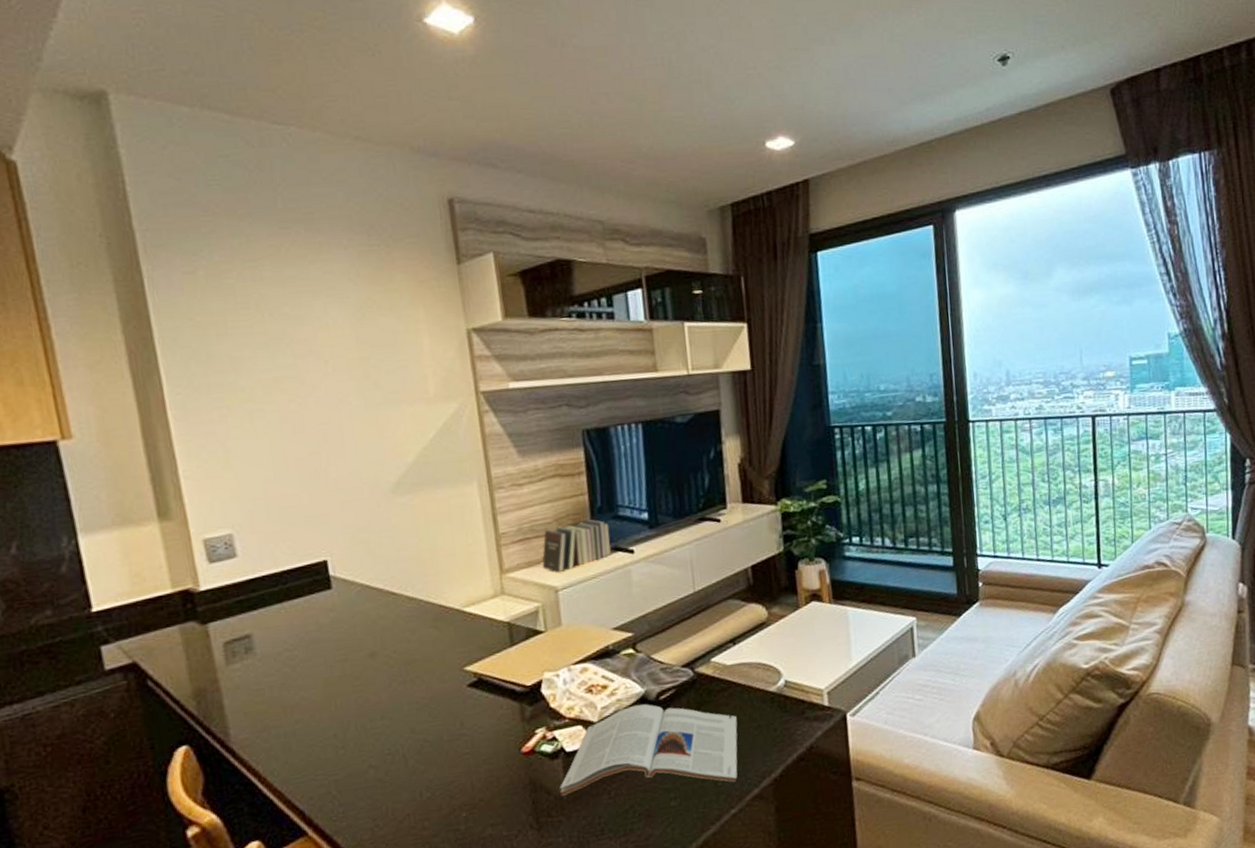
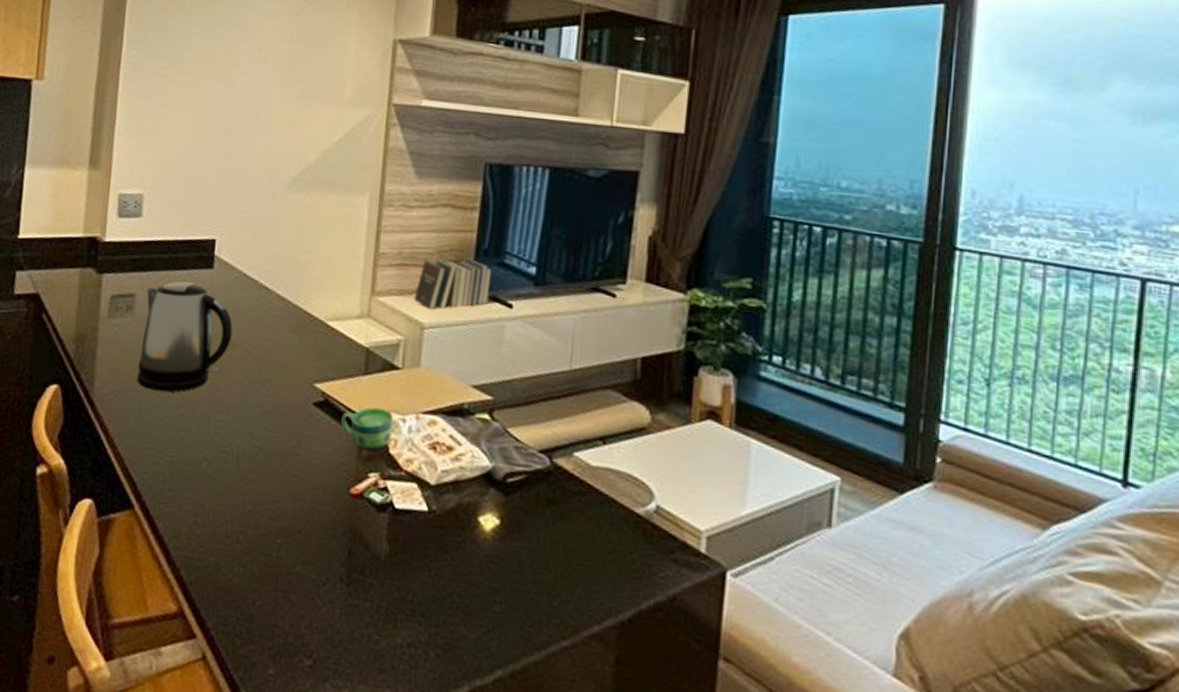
kettle: none [263,607,369,721] -> present [137,281,233,392]
cup: none [498,671,550,712] -> present [341,407,394,452]
magazine: present [560,704,738,796] -> none [379,479,590,609]

